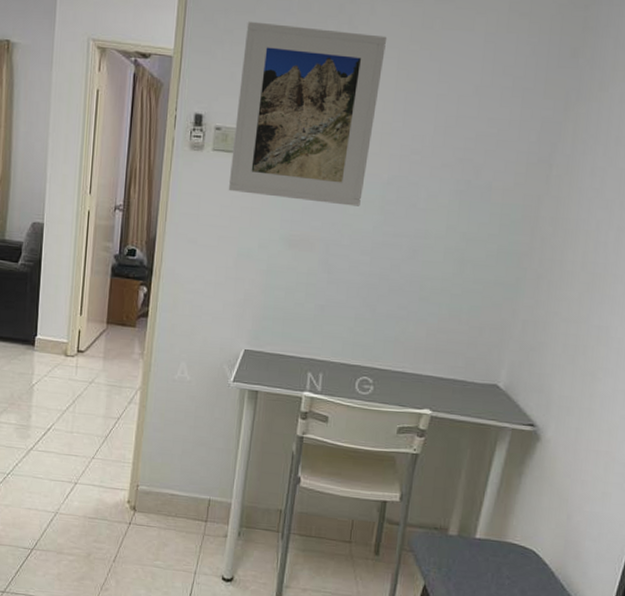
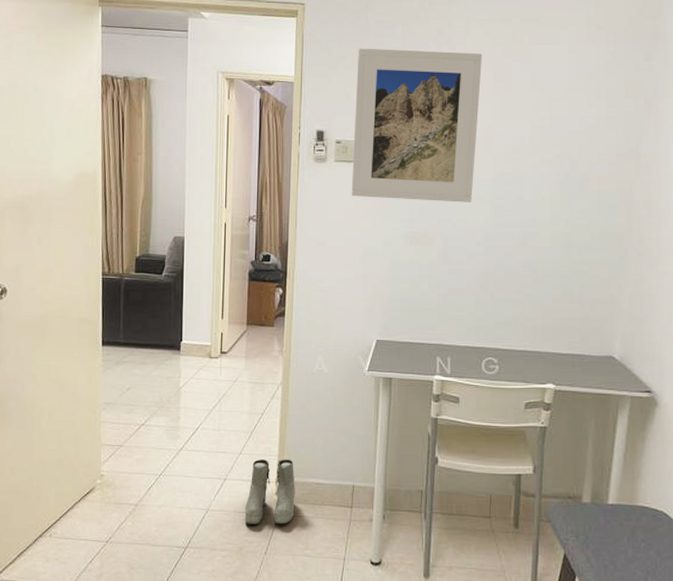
boots: none [94,465,149,534] -> present [244,459,295,525]

